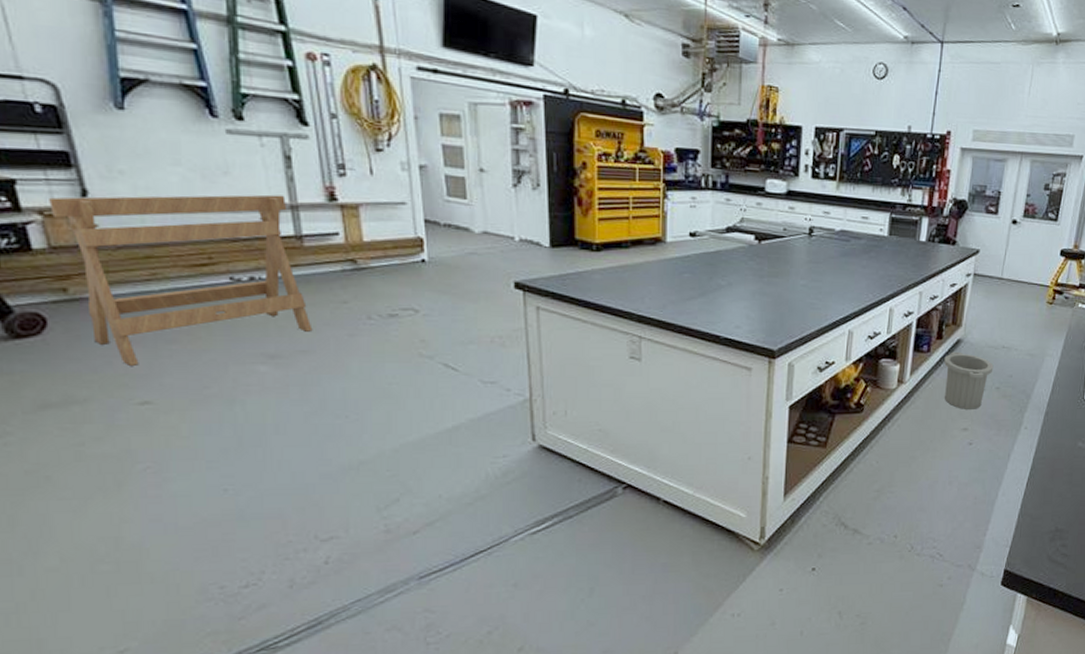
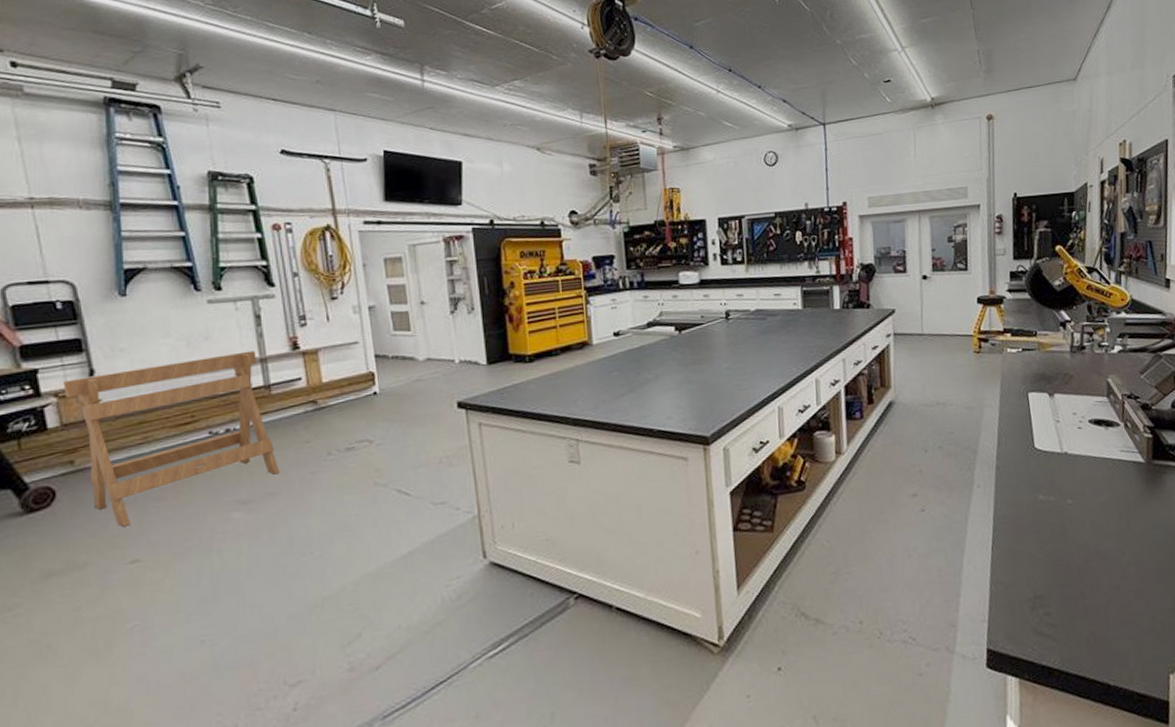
trash can: present [944,351,994,409] -> none [879,414,932,474]

